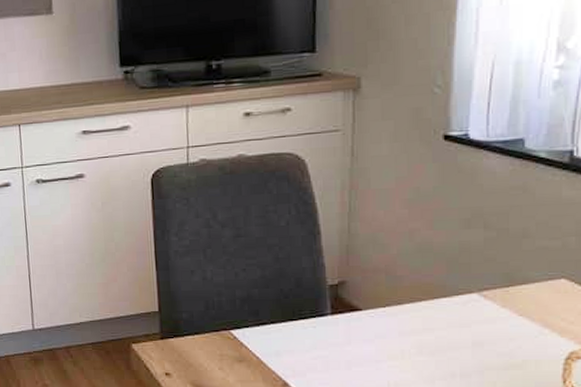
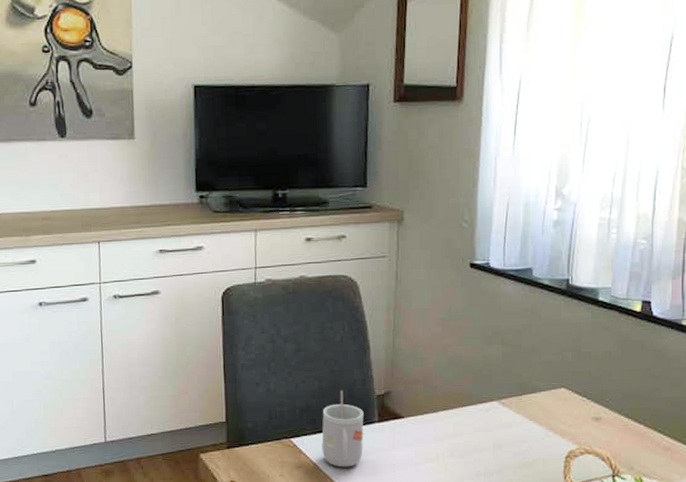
mug: none [265,279,315,363] -> present [322,390,364,468]

